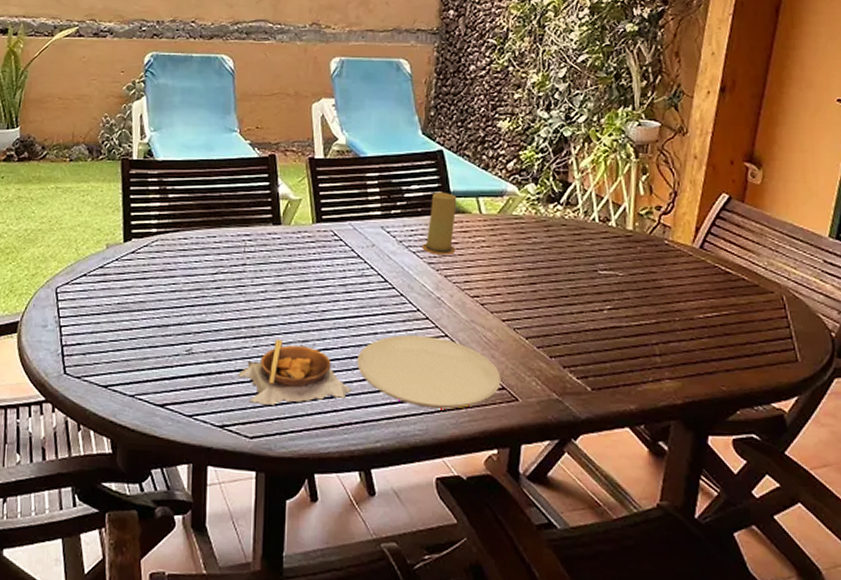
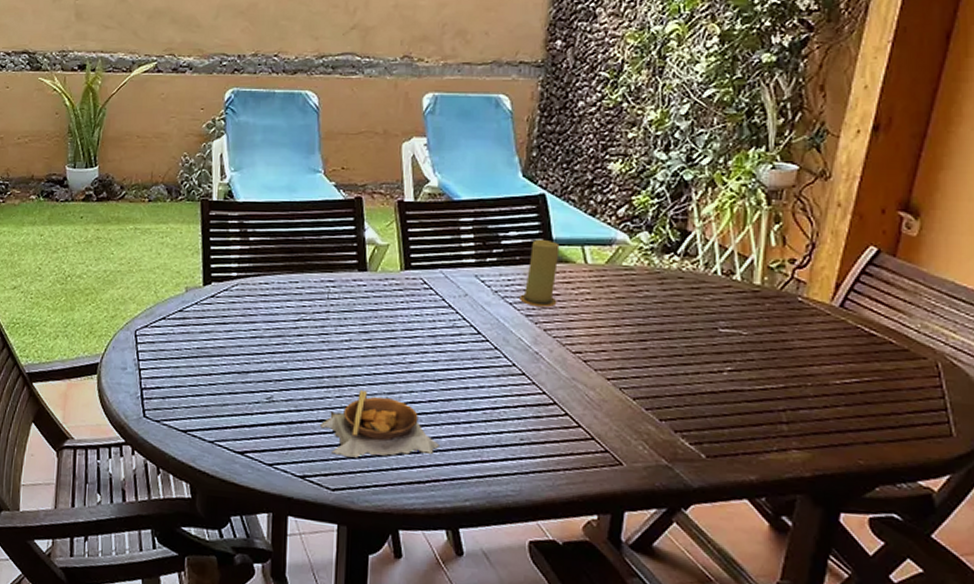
plate: present [357,335,501,409] -> none [446,390,604,471]

